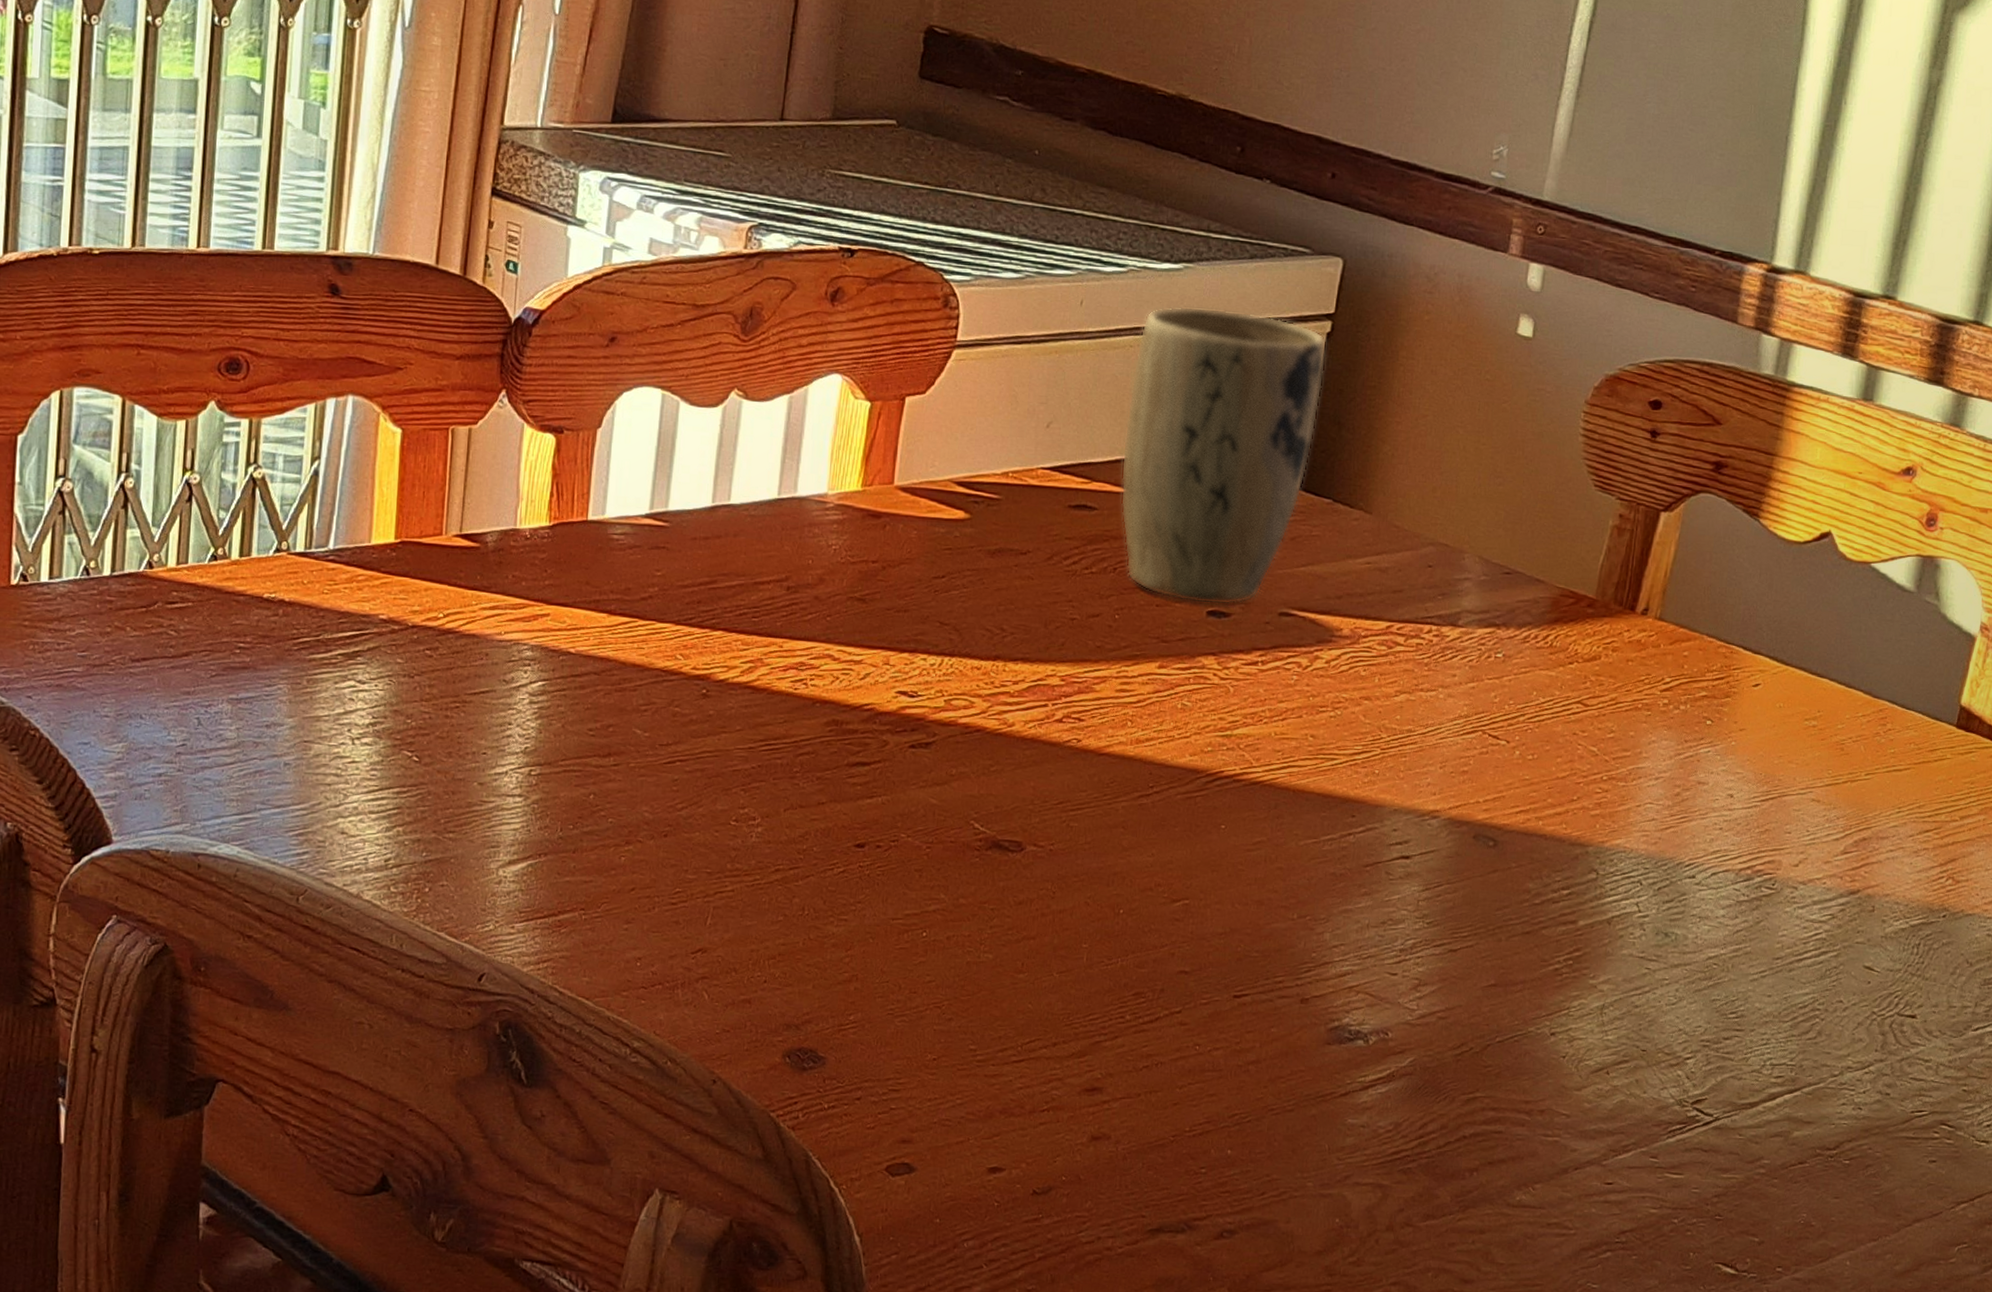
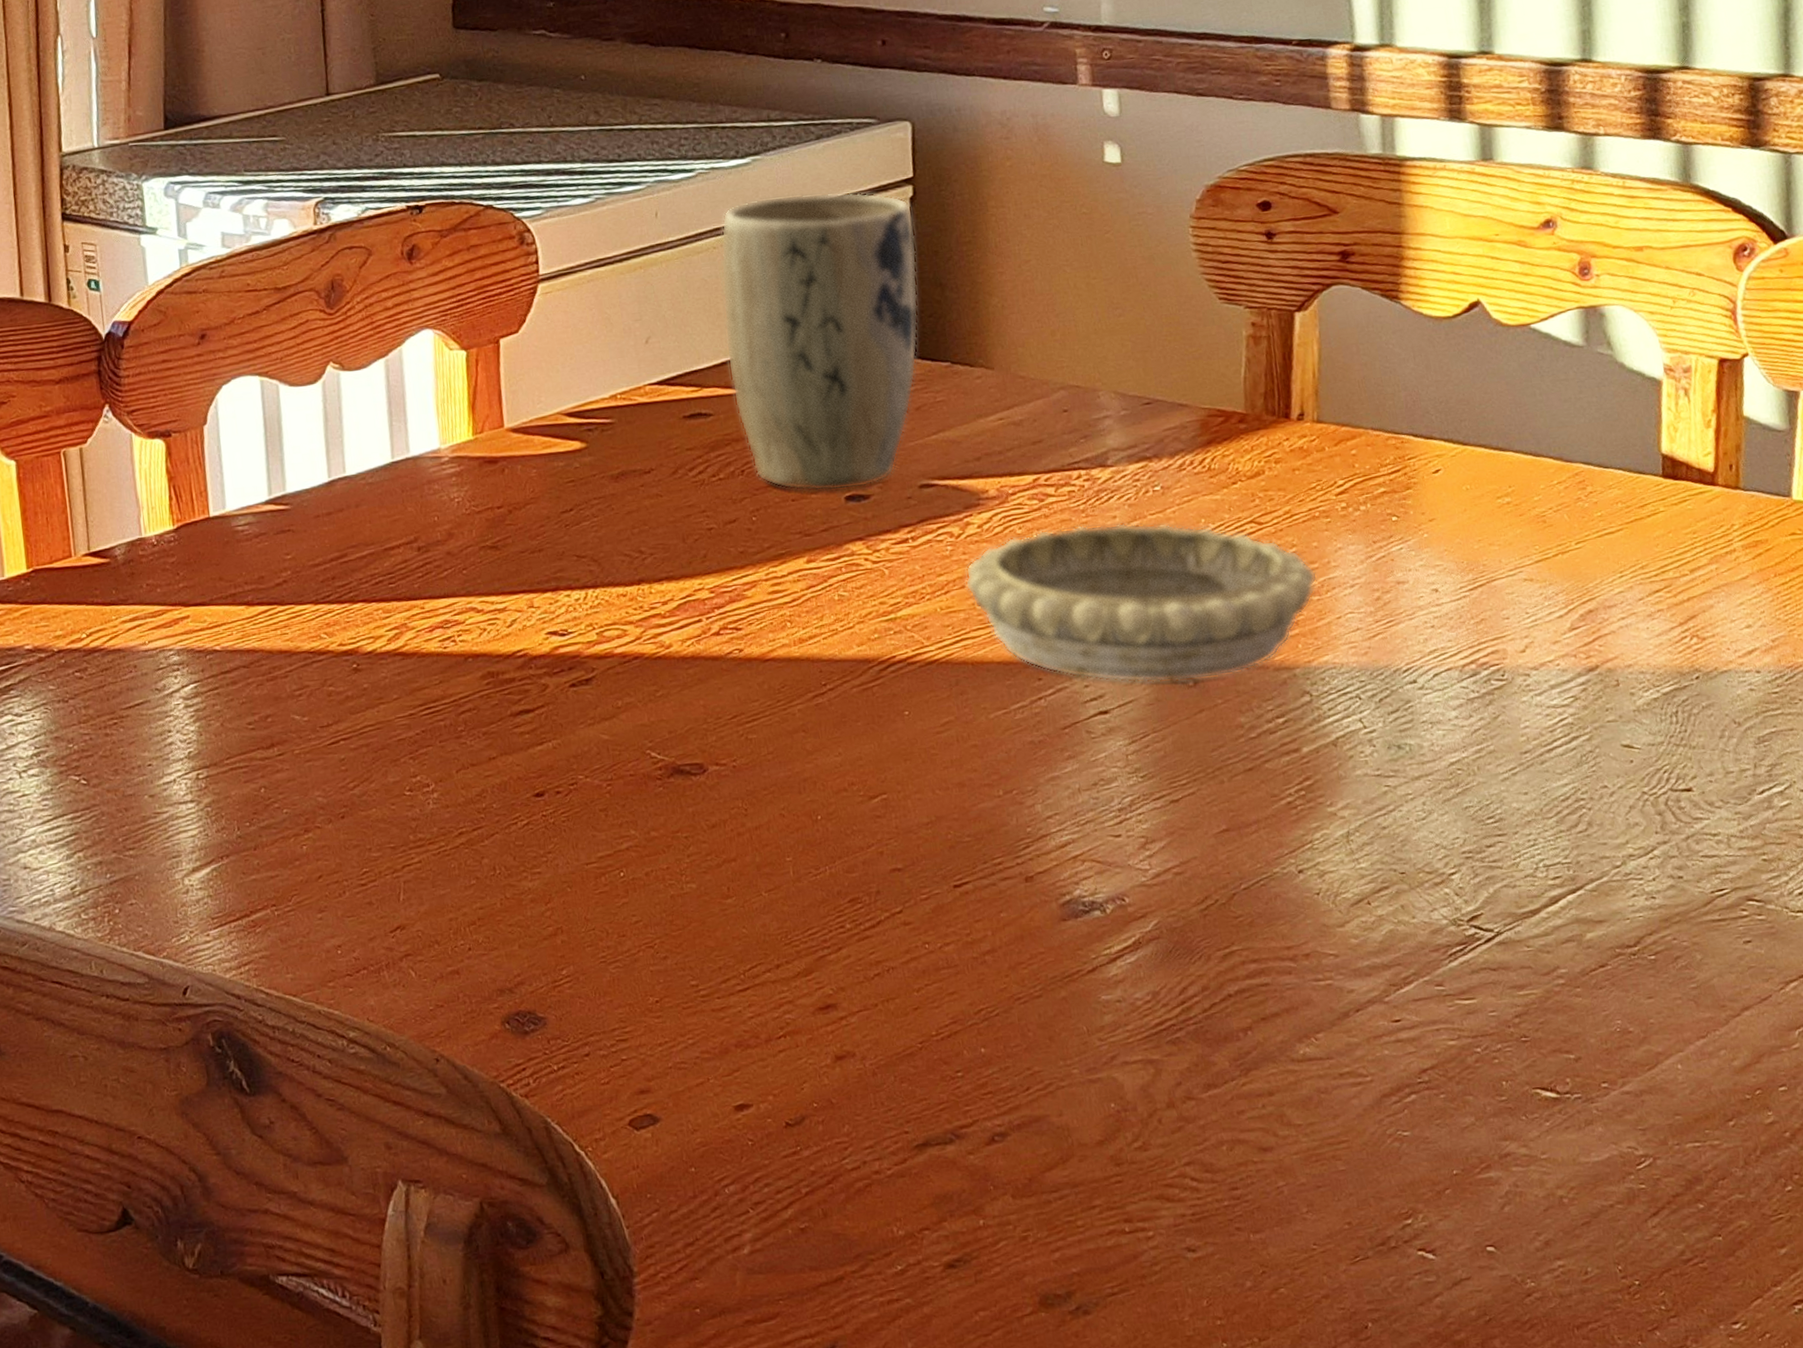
decorative bowl: none [1302,675,1628,843] -> present [965,522,1318,683]

